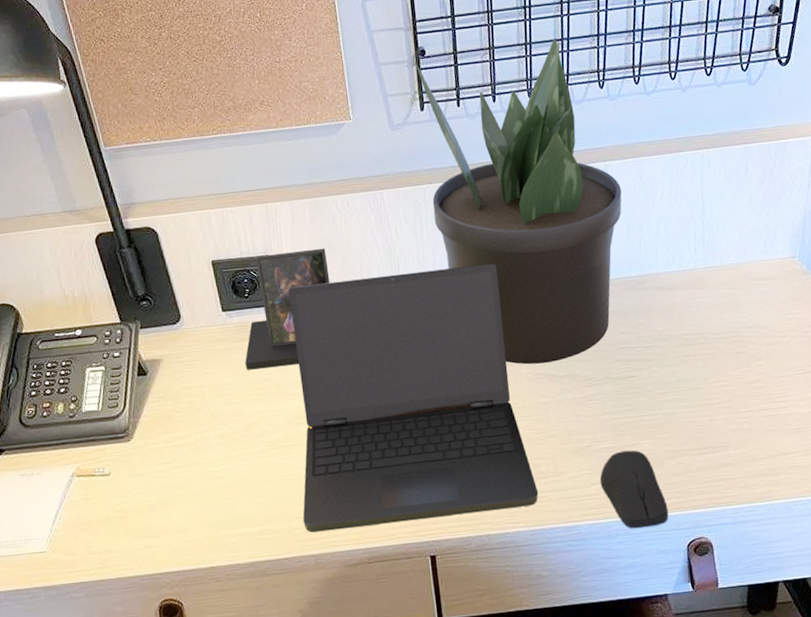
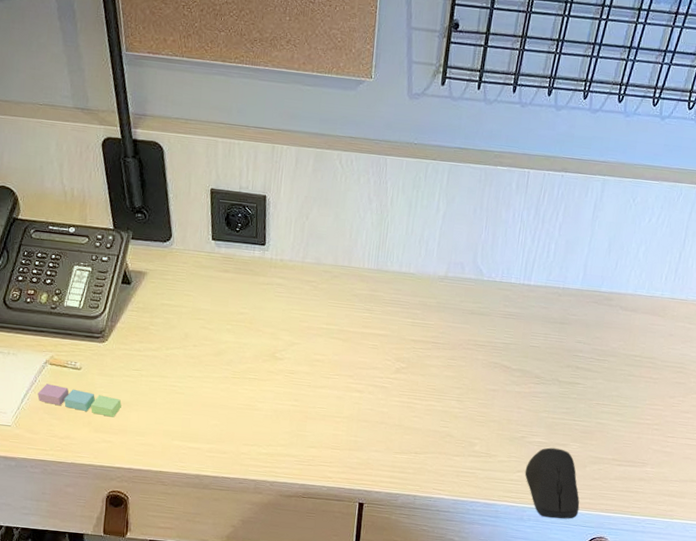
sticky notes: none [69,497,159,520] -> present [37,384,122,417]
photo frame: present [245,248,330,370] -> none [224,193,322,306]
laptop: present [288,263,539,533] -> none [251,231,479,479]
planter: present [415,40,622,365] -> none [430,33,613,355]

